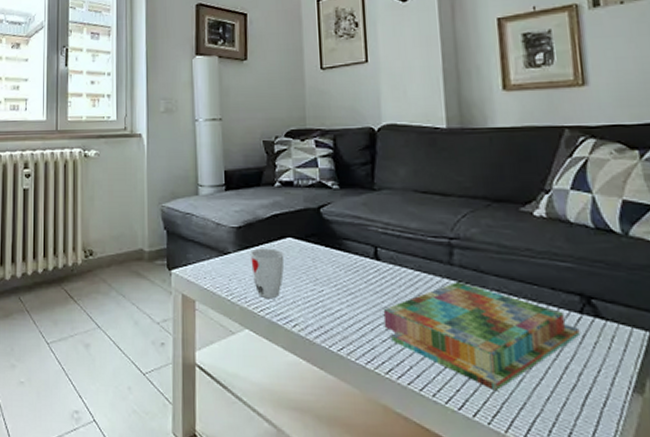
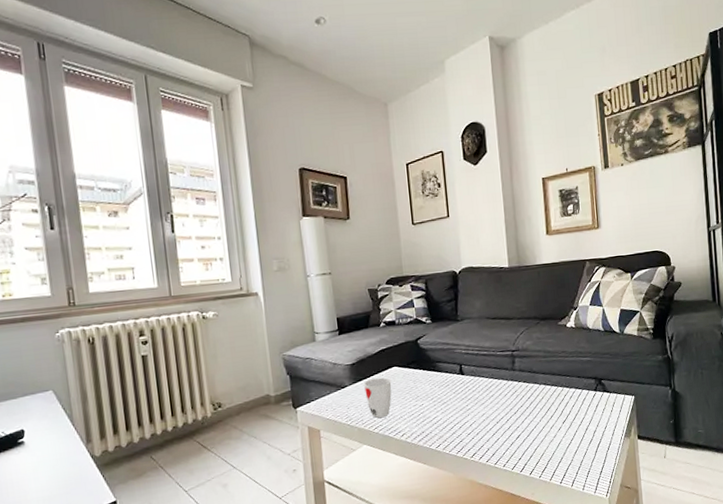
board game: present [383,281,580,390] -> none [467,381,595,454]

